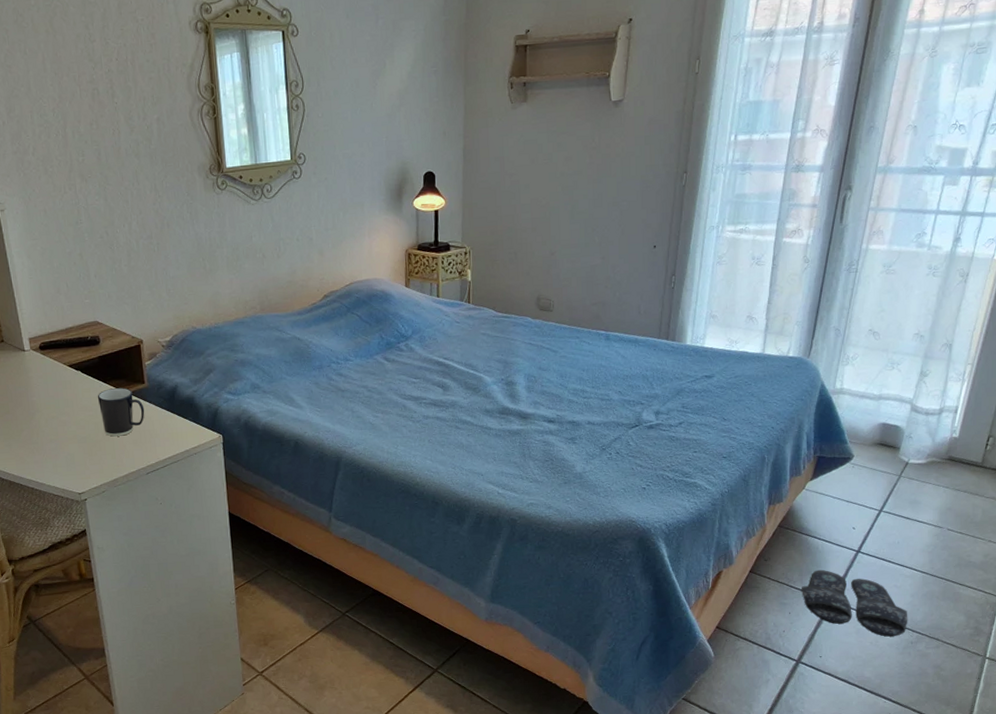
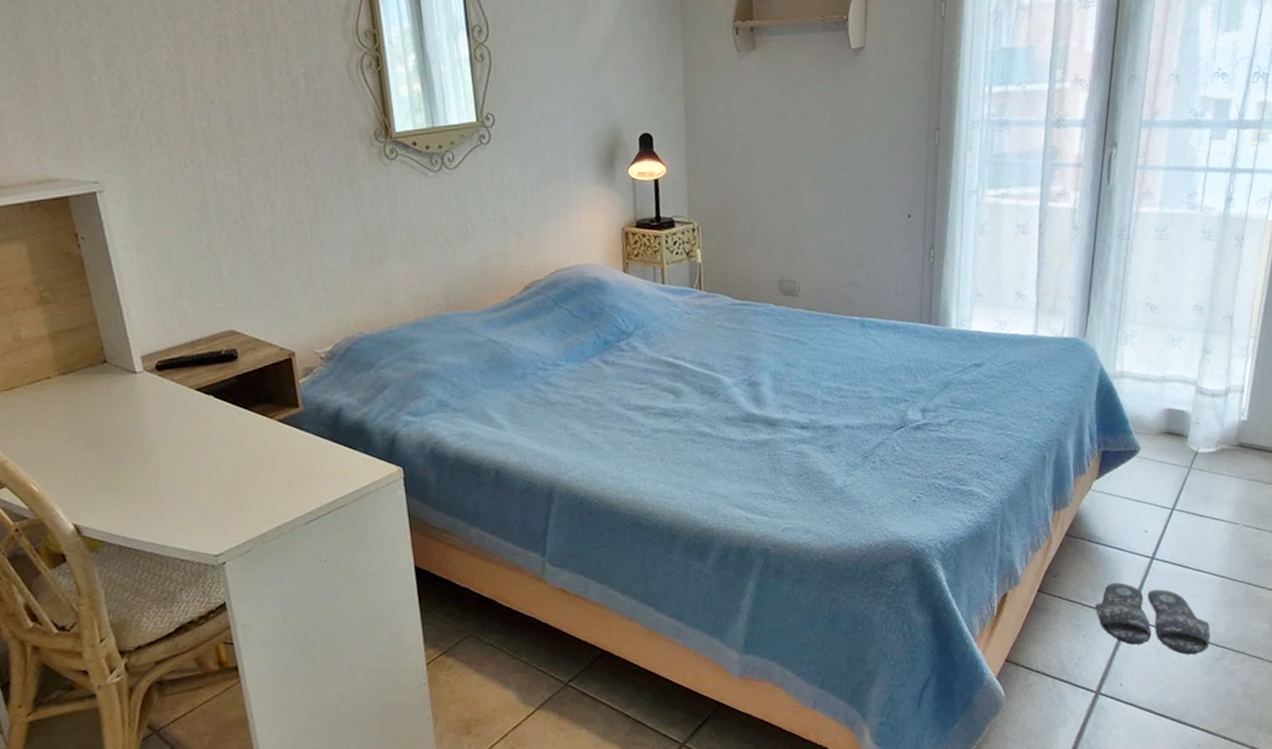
mug: present [97,388,145,437] -> none [236,414,301,479]

